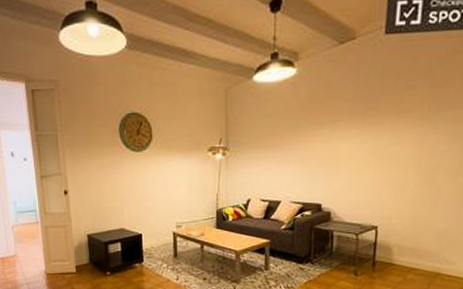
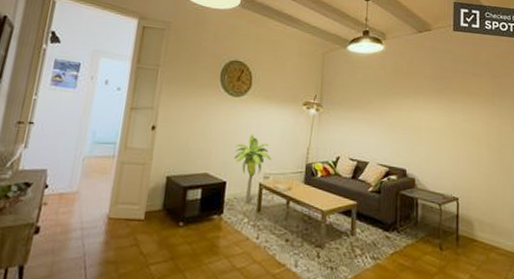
palm tree: none [145,187,182,251] -> present [234,134,272,203]

